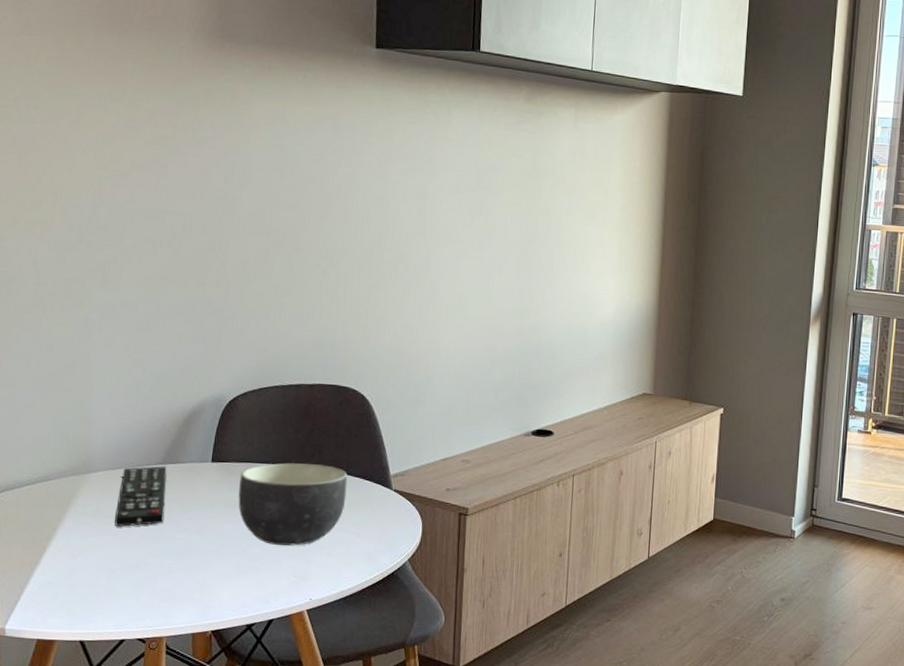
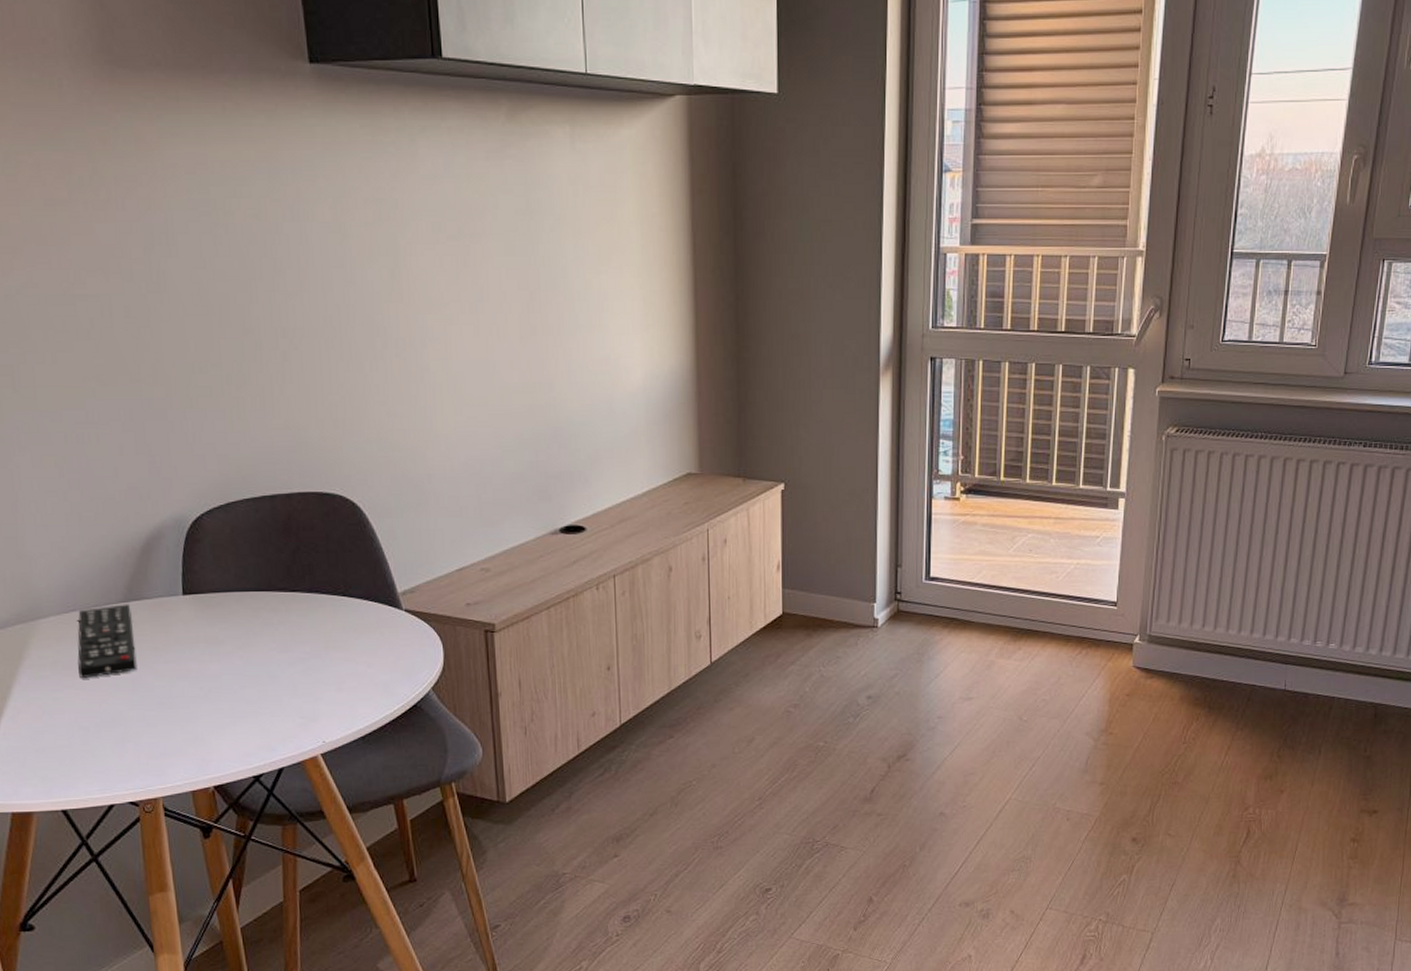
bowl: present [238,463,348,546] -> none [219,587,350,684]

